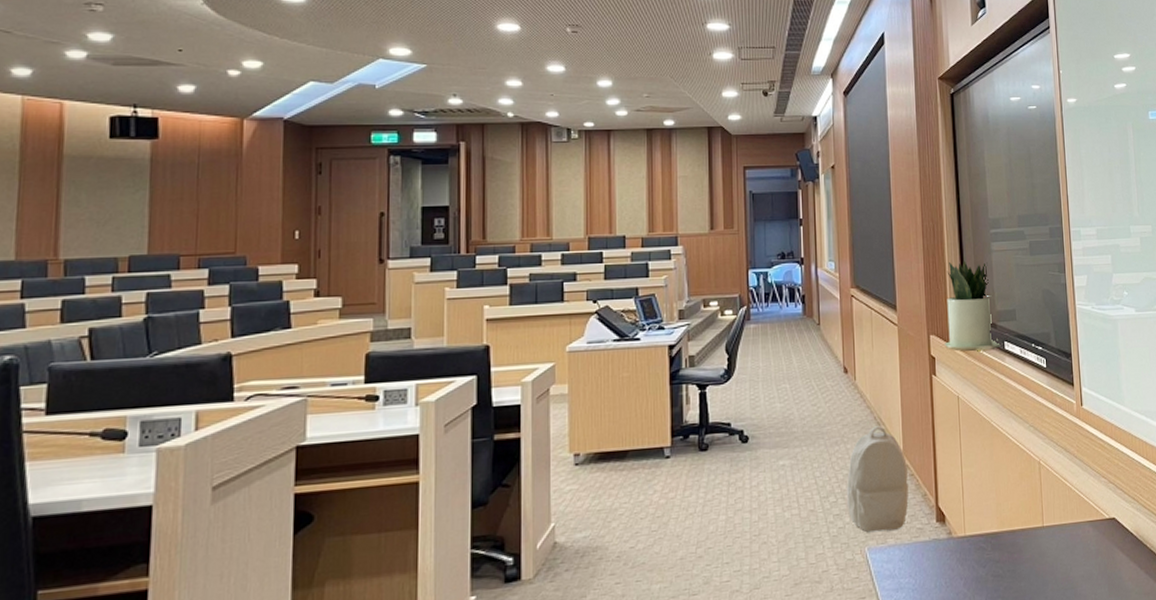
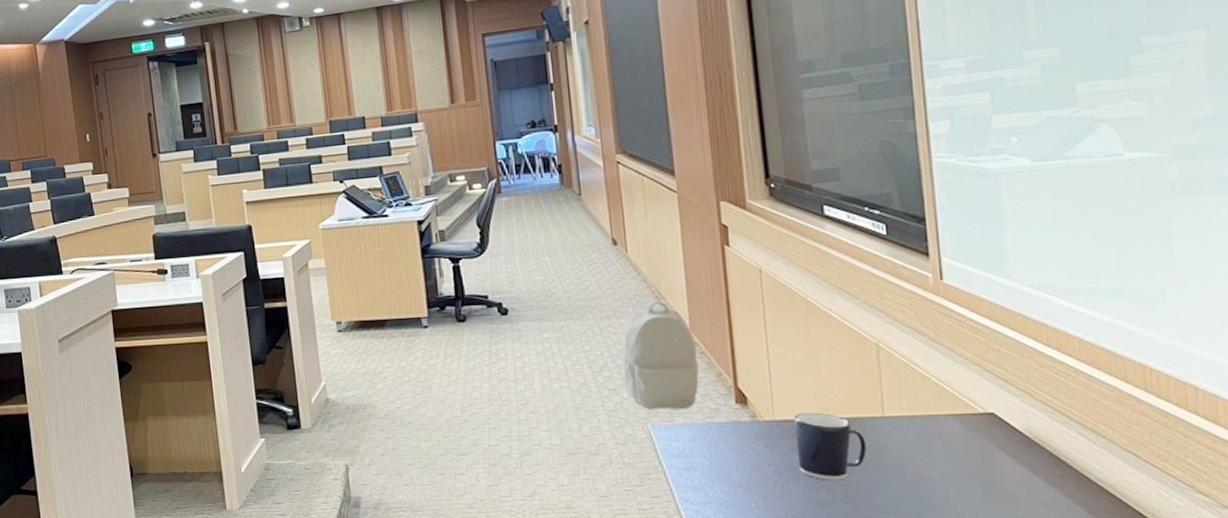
planter: present [944,260,1003,352] -> none [738,114,822,219]
mug: none [979,526,1031,589] -> present [793,412,866,481]

